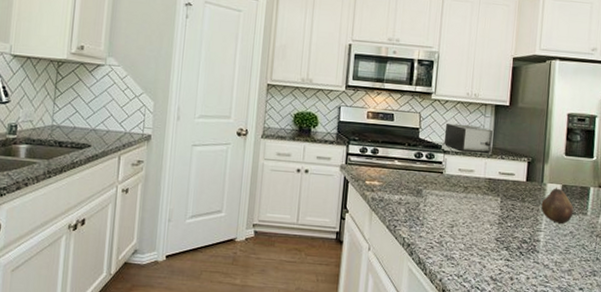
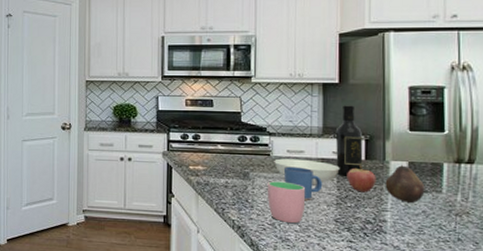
cup: none [437,199,473,242] -> present [267,181,306,224]
toaster: present [444,123,493,154] -> none [268,105,322,134]
bowl: none [446,177,504,205] -> present [274,158,340,185]
mug: none [454,185,488,219] -> present [283,166,323,200]
wine bottle: none [501,127,526,197] -> present [335,105,363,176]
fruit: none [509,185,535,213] -> present [347,164,376,193]

